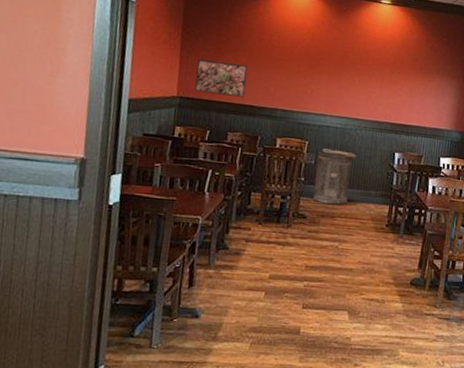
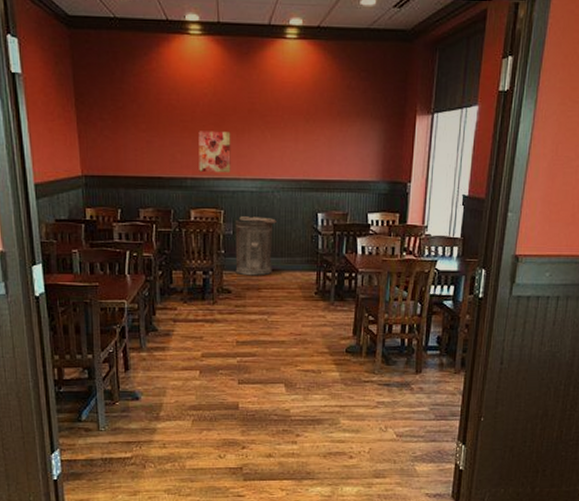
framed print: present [194,58,248,98] -> none [96,130,151,169]
wall art: none [289,69,323,109] -> present [198,131,231,173]

